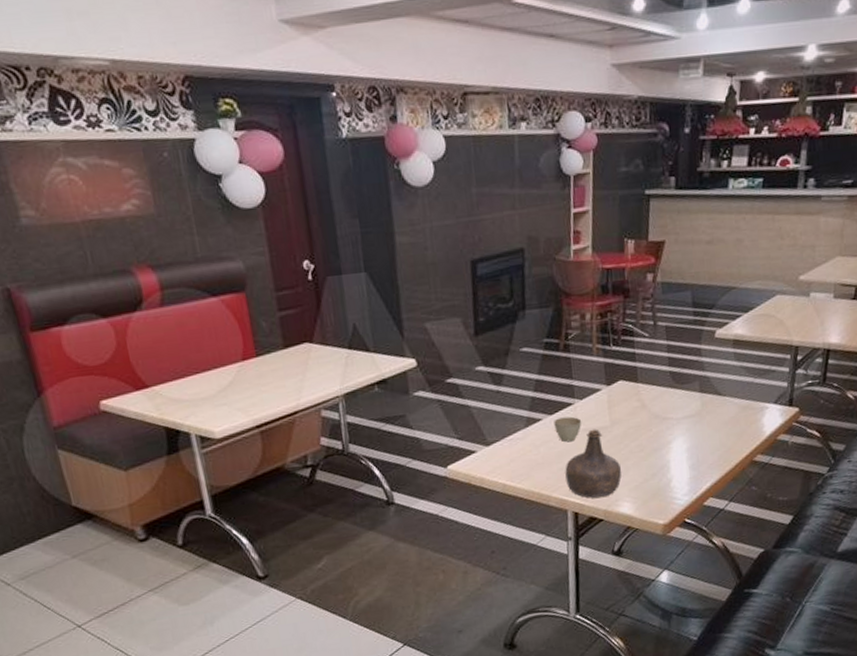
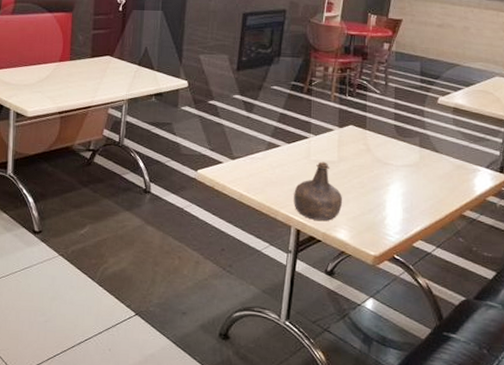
cup: present [554,416,582,443] -> none [290,147,314,169]

